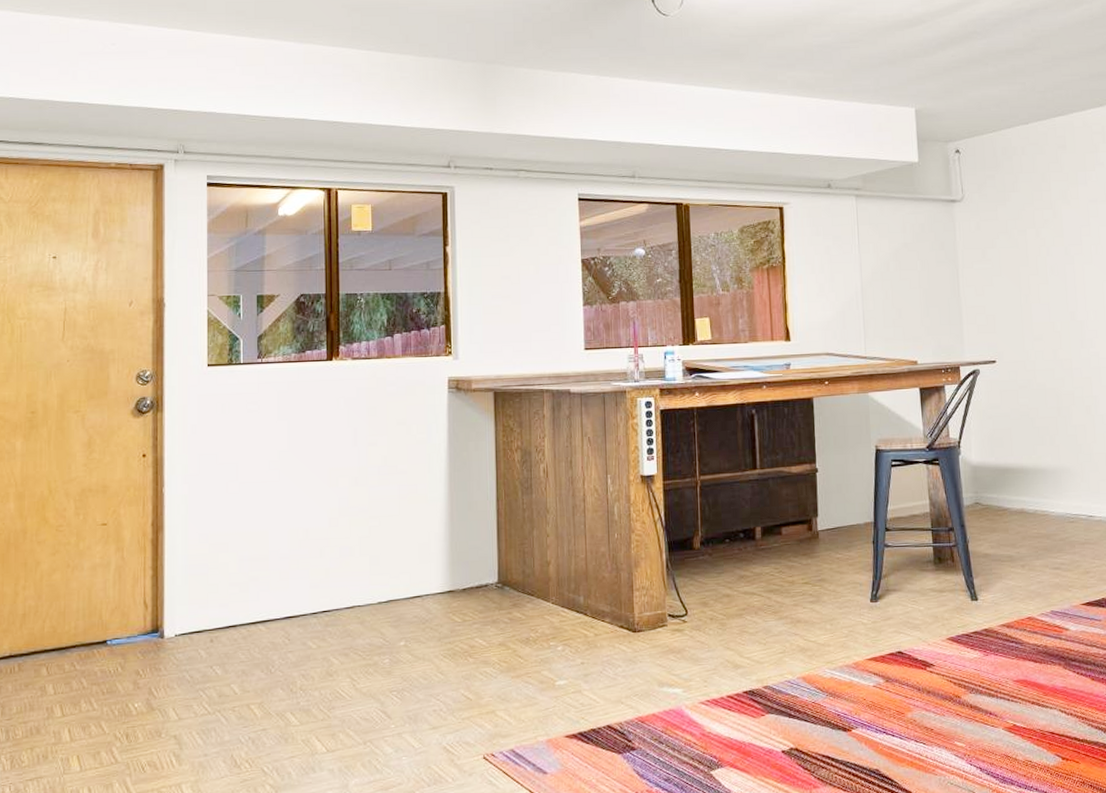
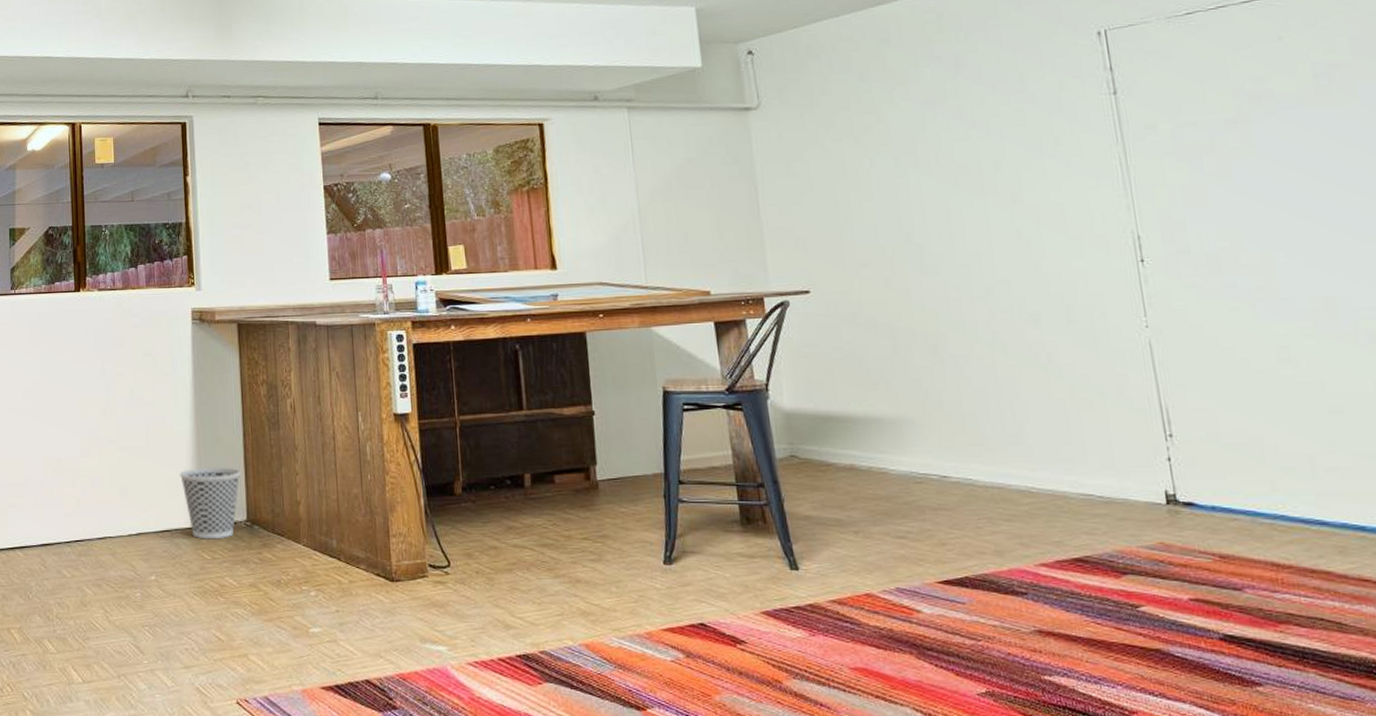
wastebasket: none [431,532,493,603] -> present [179,467,241,539]

